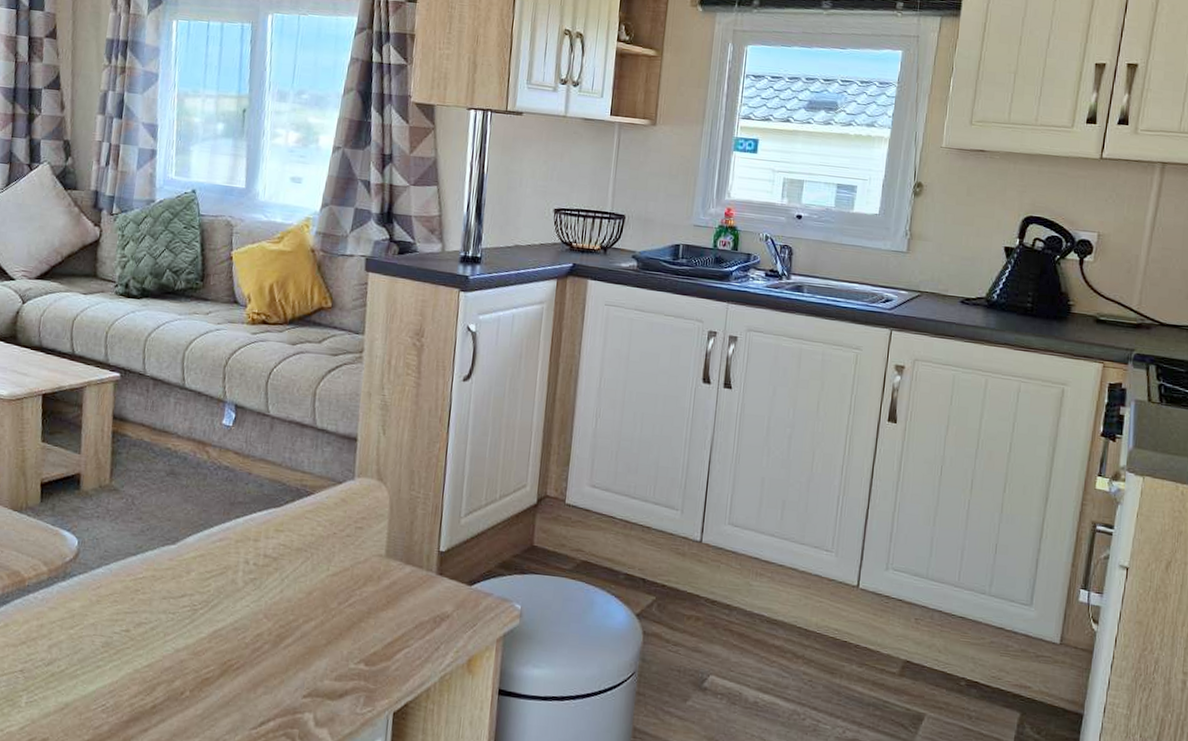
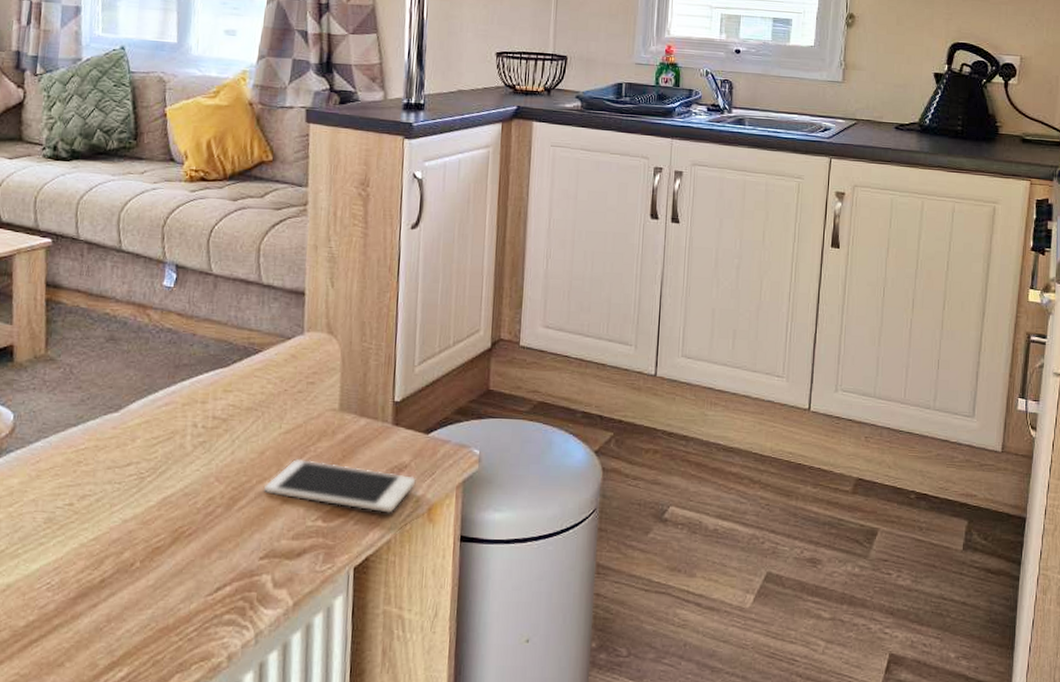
cell phone: none [309,602,458,662] -> present [263,459,416,513]

